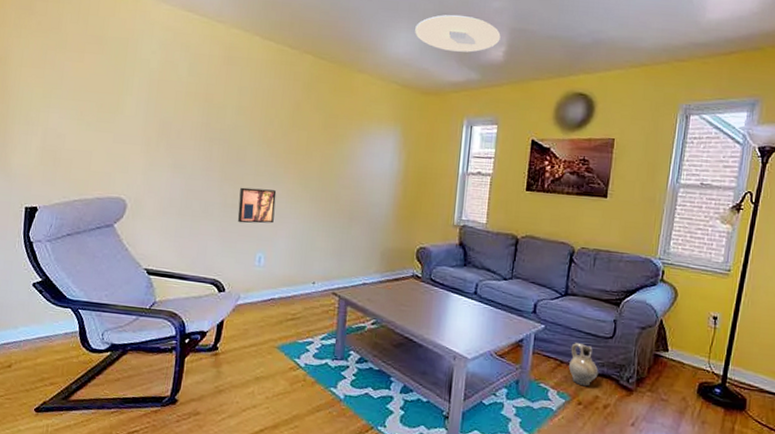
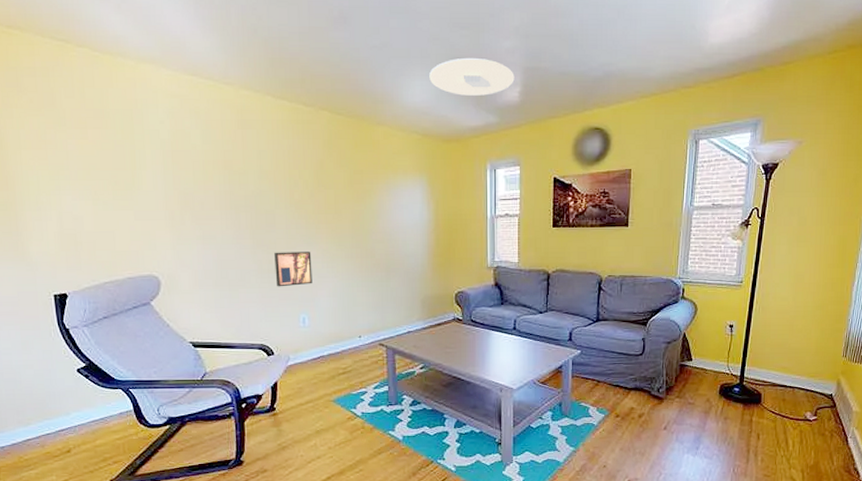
ceramic jug: present [569,343,599,387] -> none [606,363,632,401]

